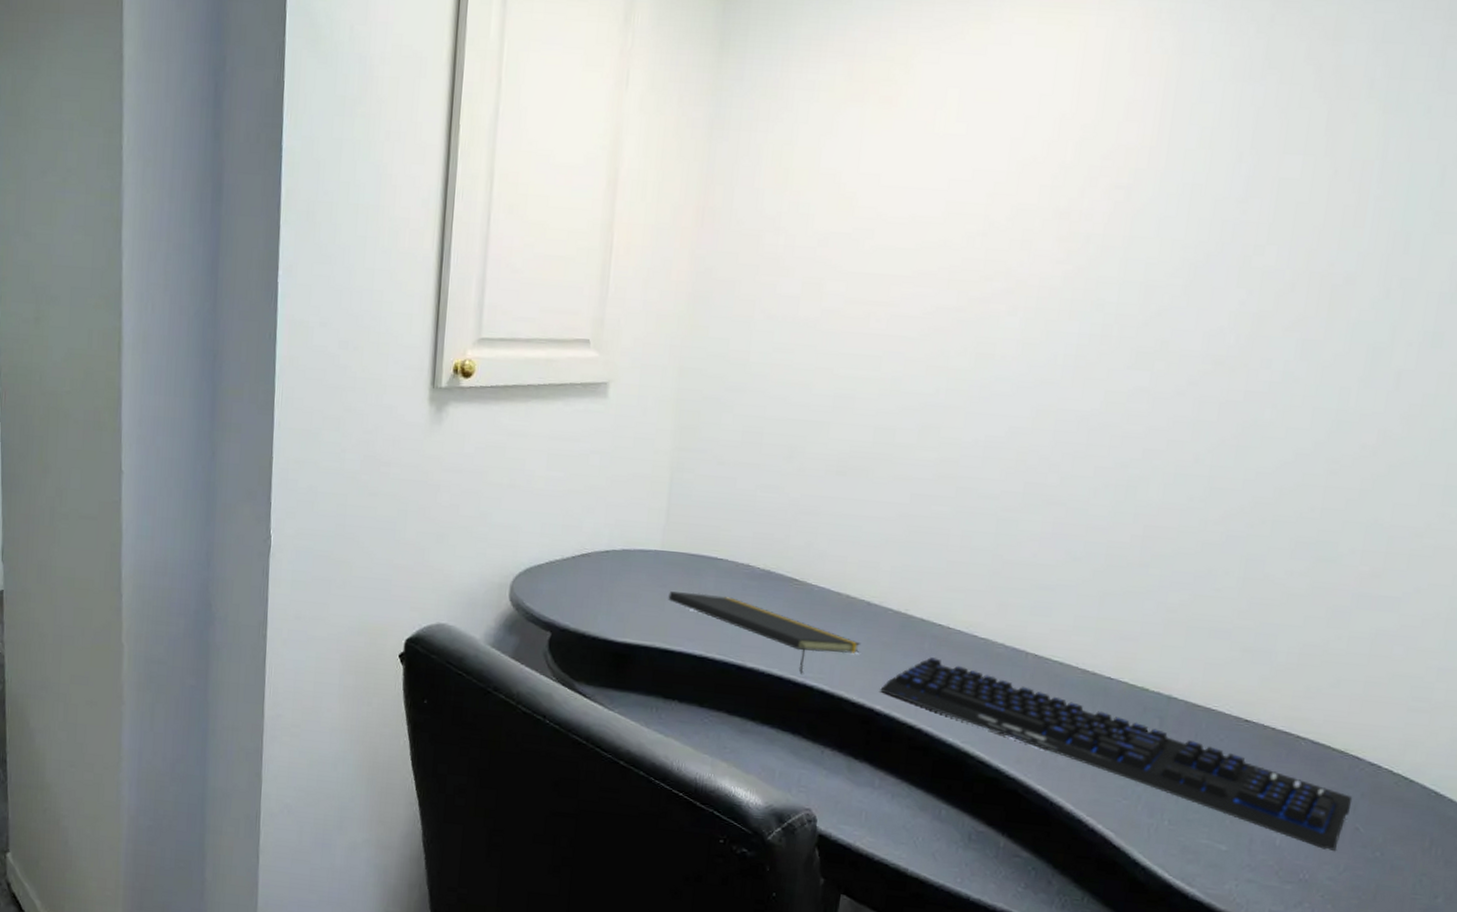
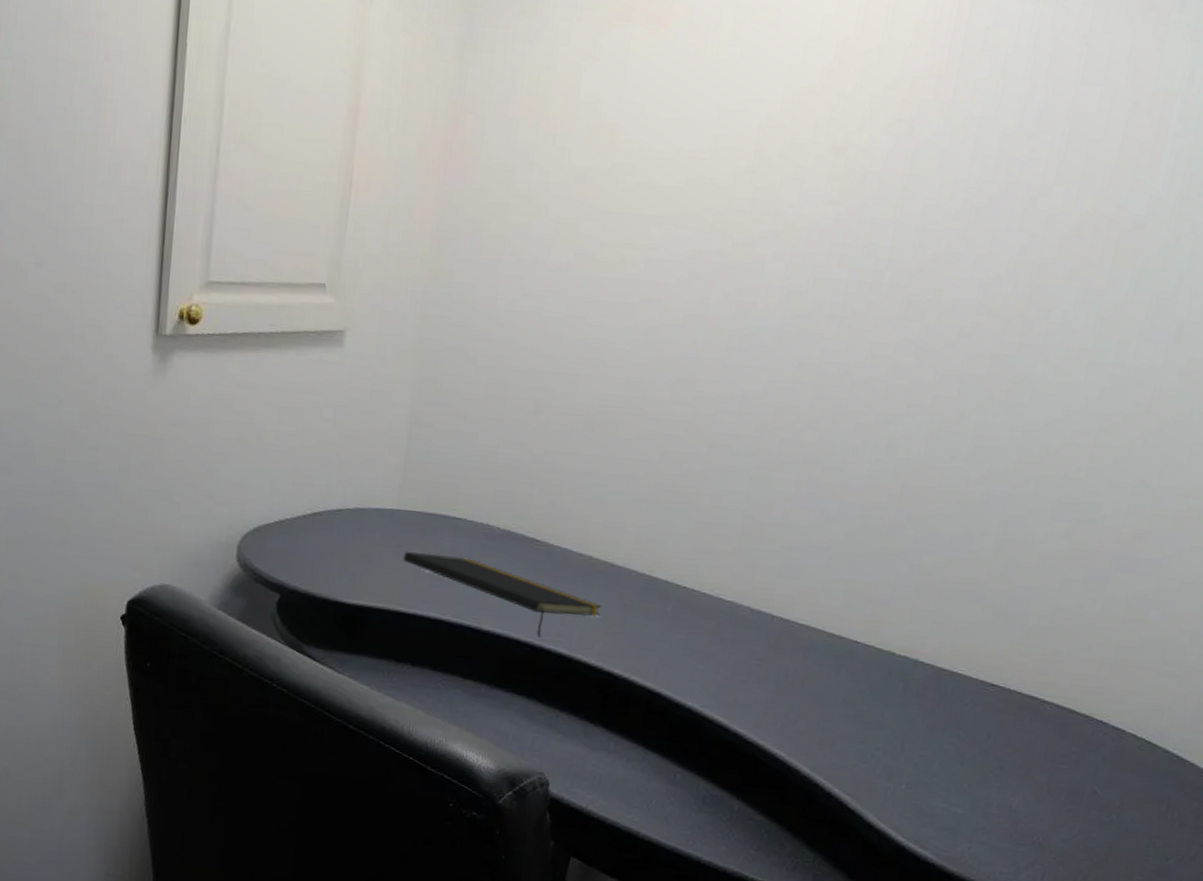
keyboard: present [880,657,1353,852] -> none [619,620,1094,815]

